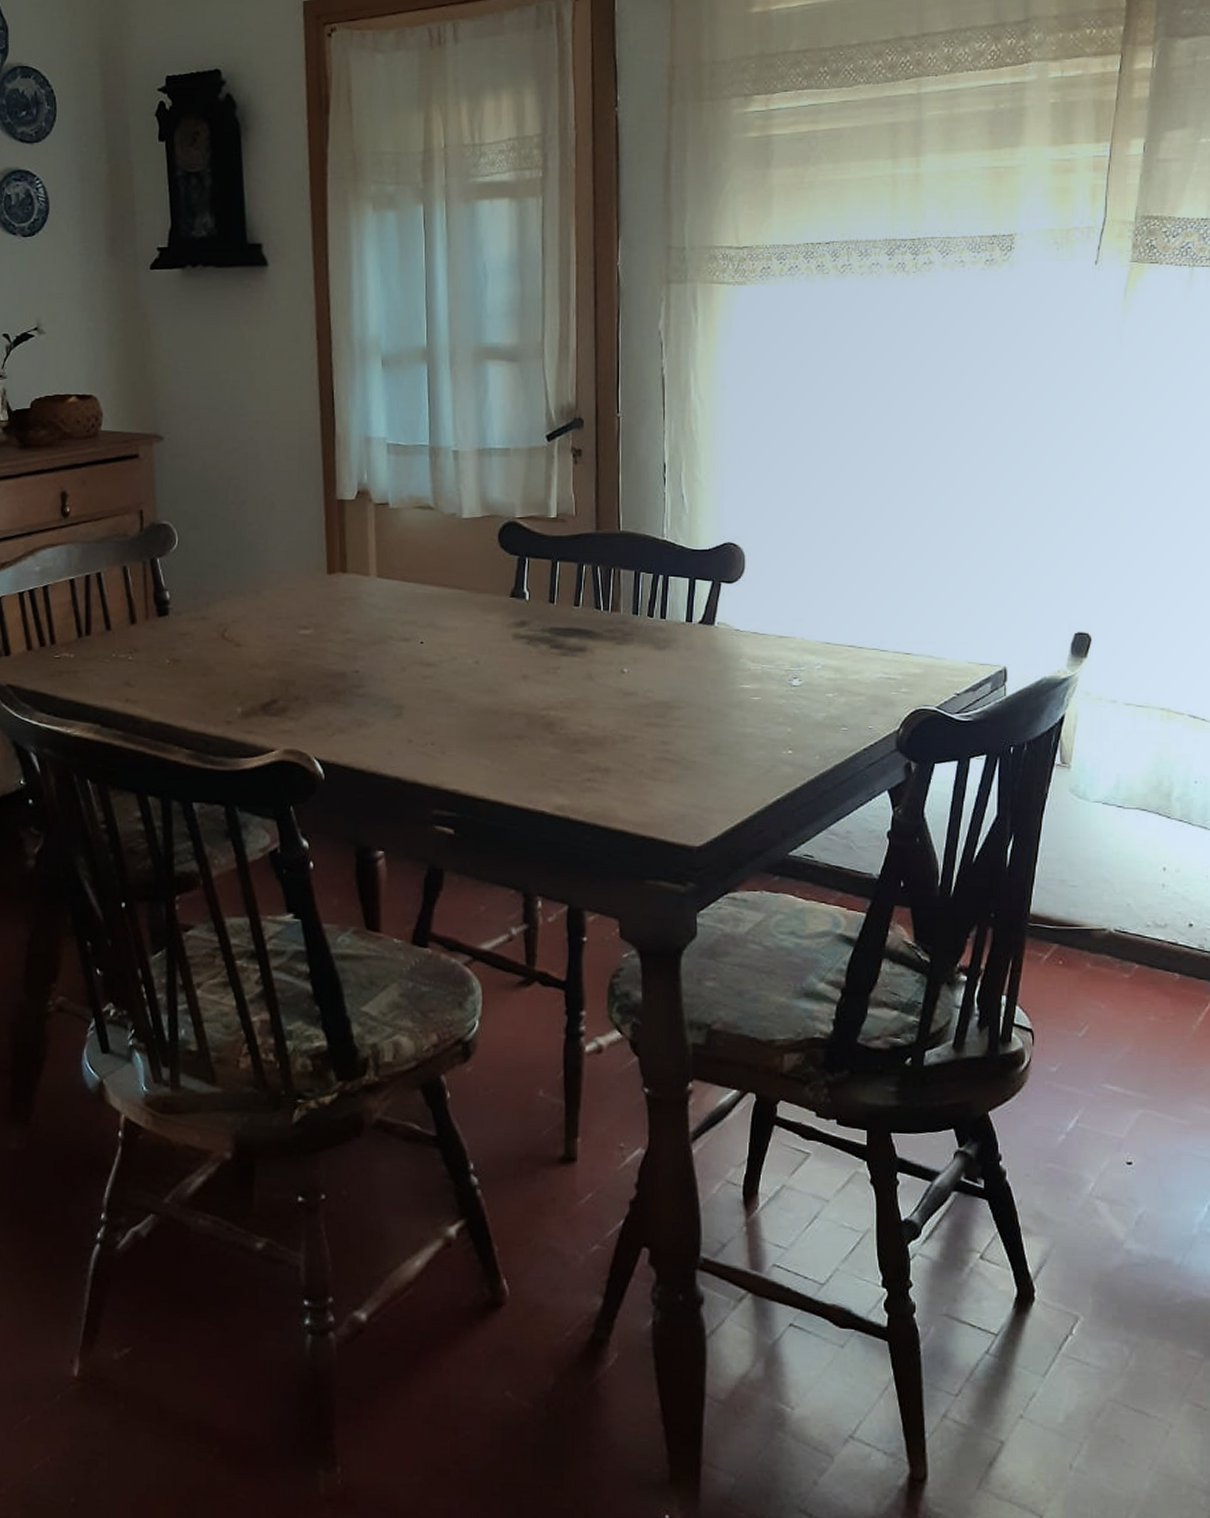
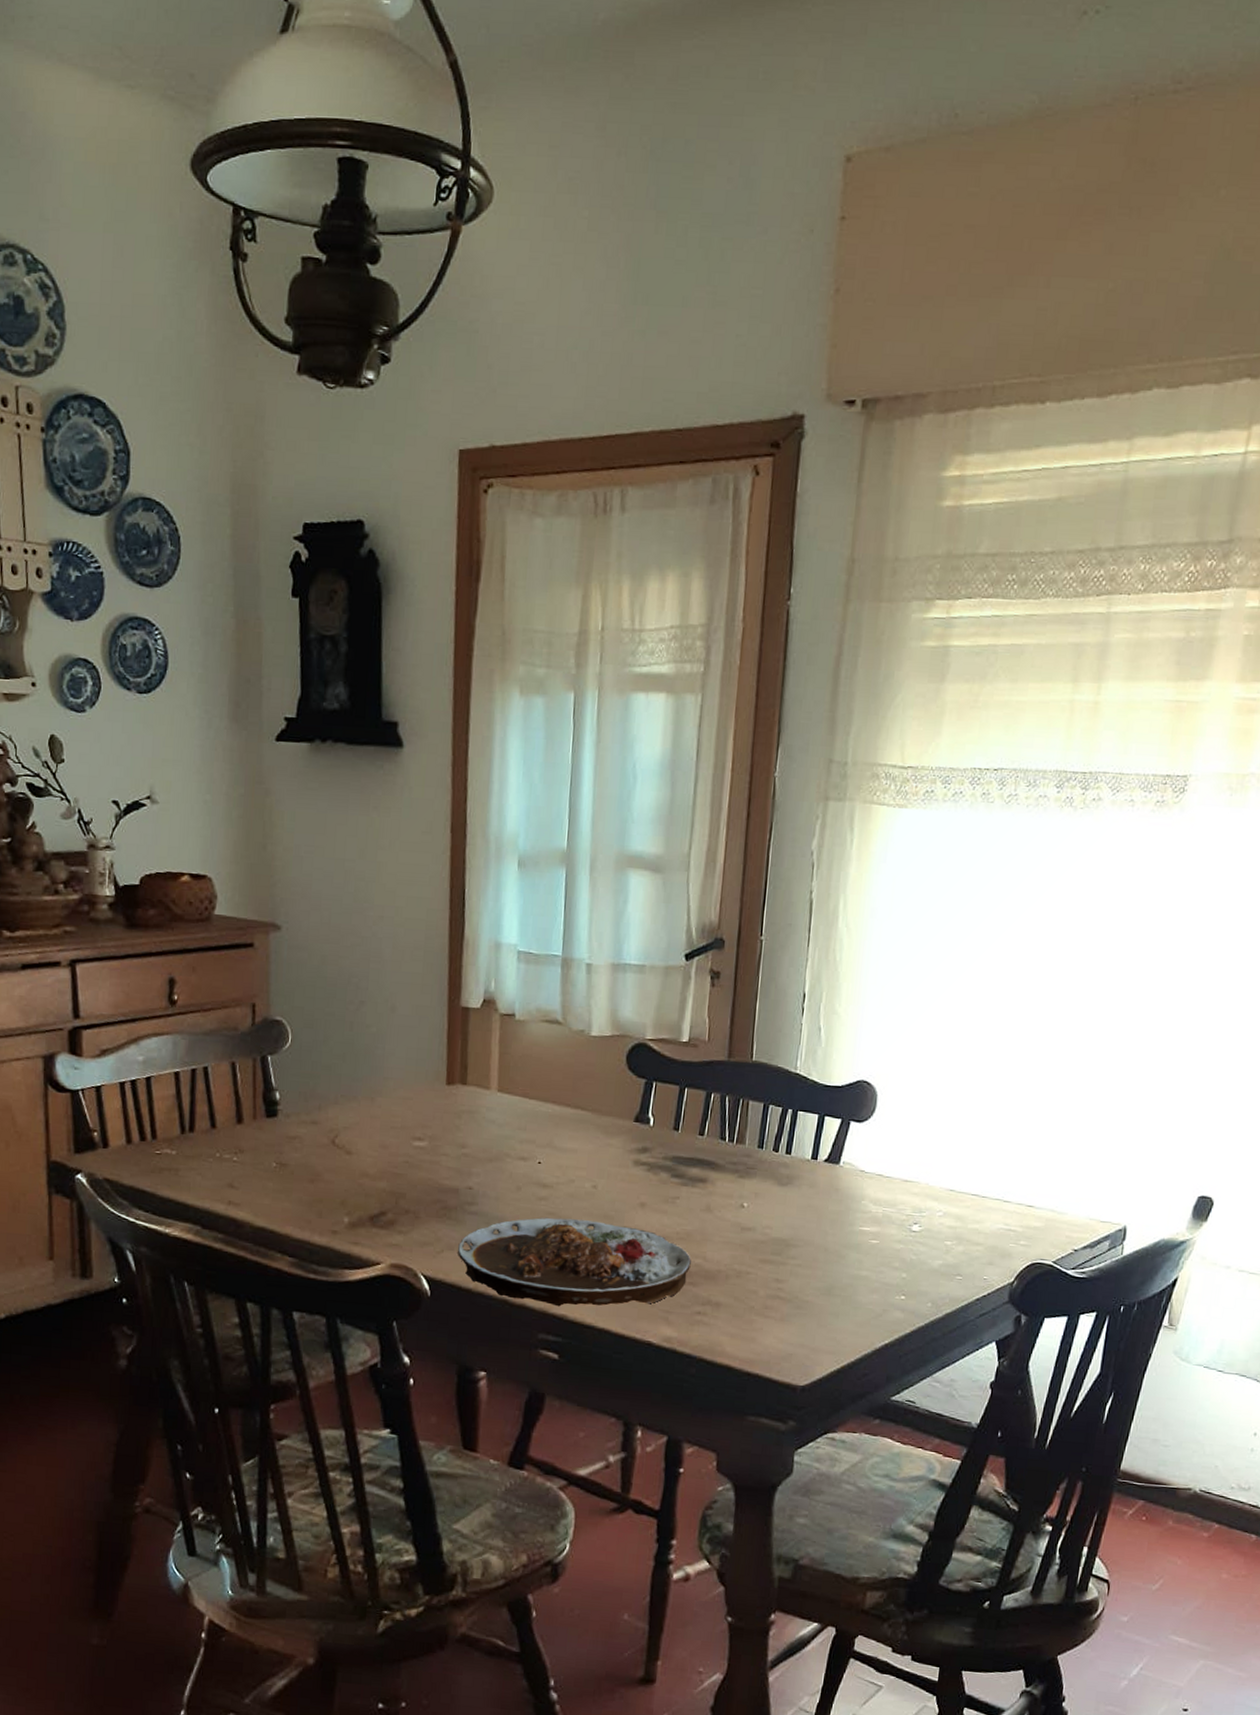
plate: none [349,695,577,782] -> present [458,1217,691,1307]

